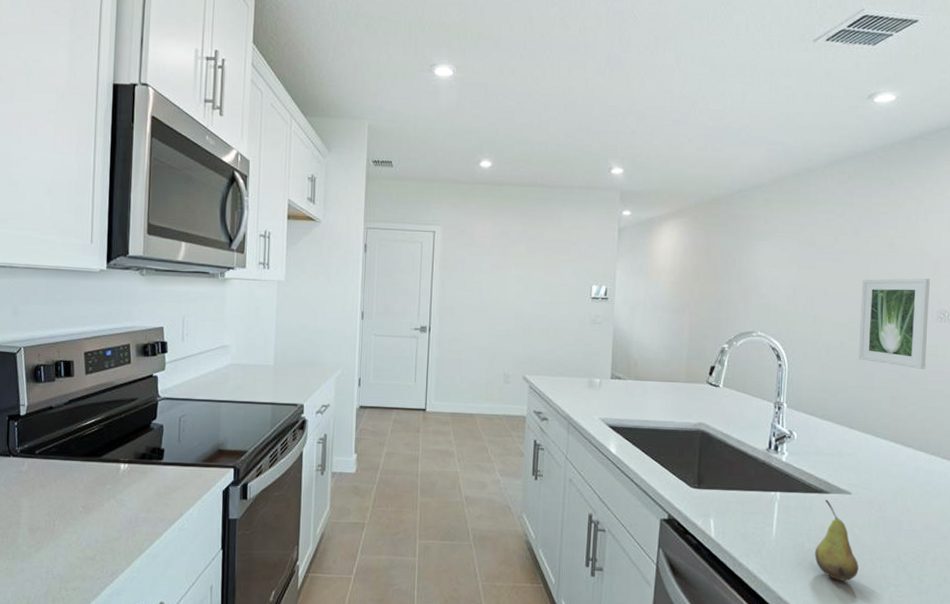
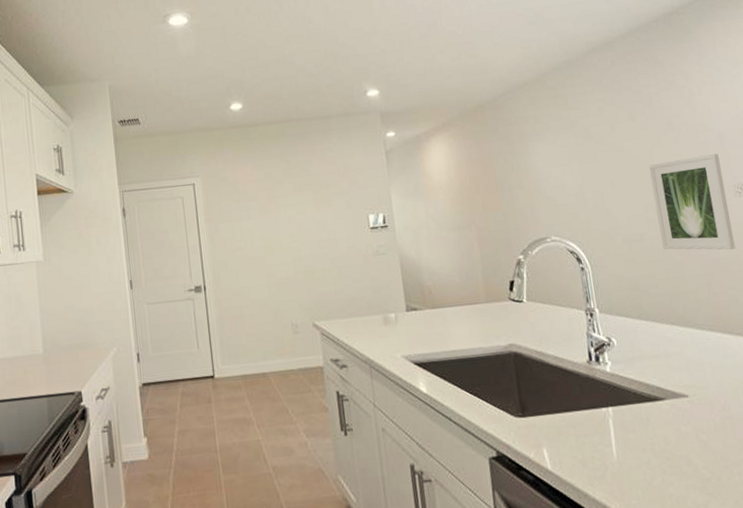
fruit: present [814,500,859,581] -> none [662,407,716,497]

